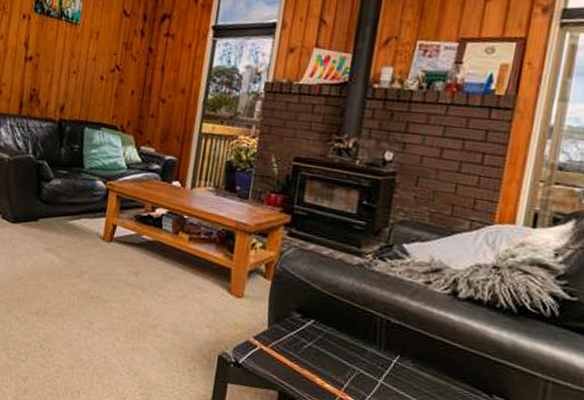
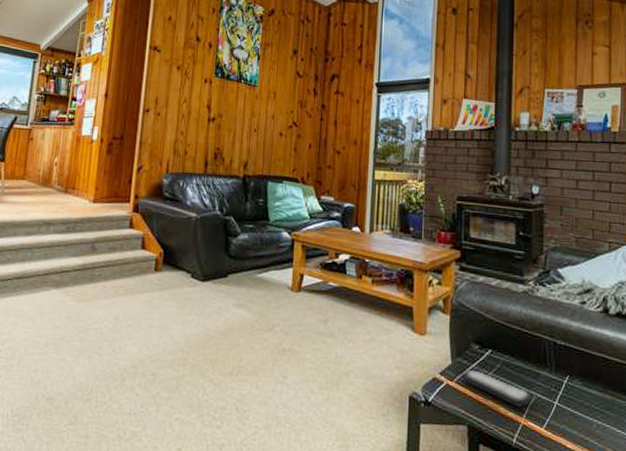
remote control: none [279,336,355,382] -> present [463,369,533,409]

